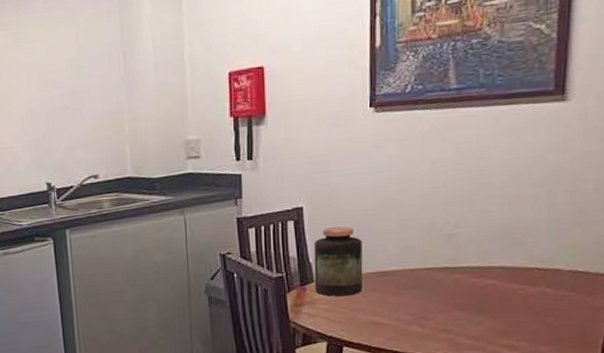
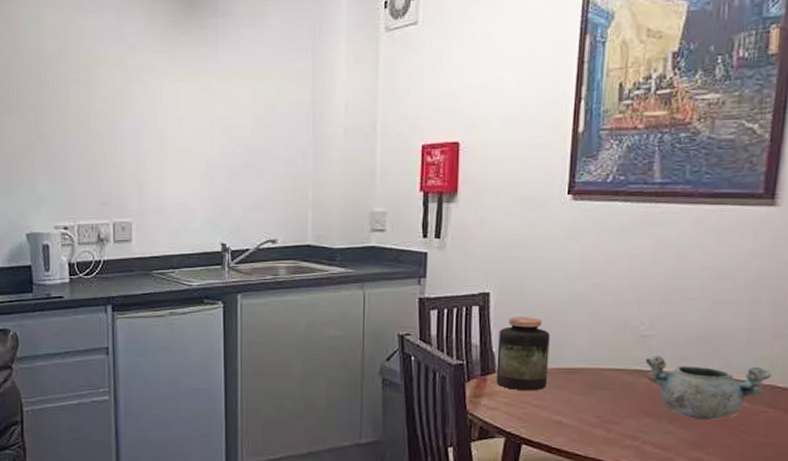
decorative bowl: none [453,252,572,309] -> present [645,356,772,421]

